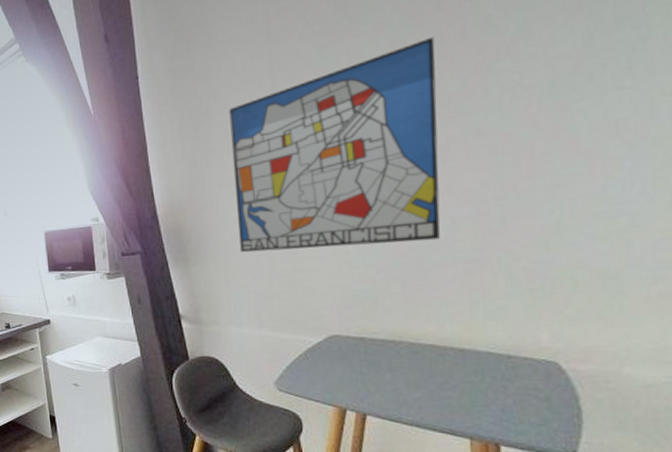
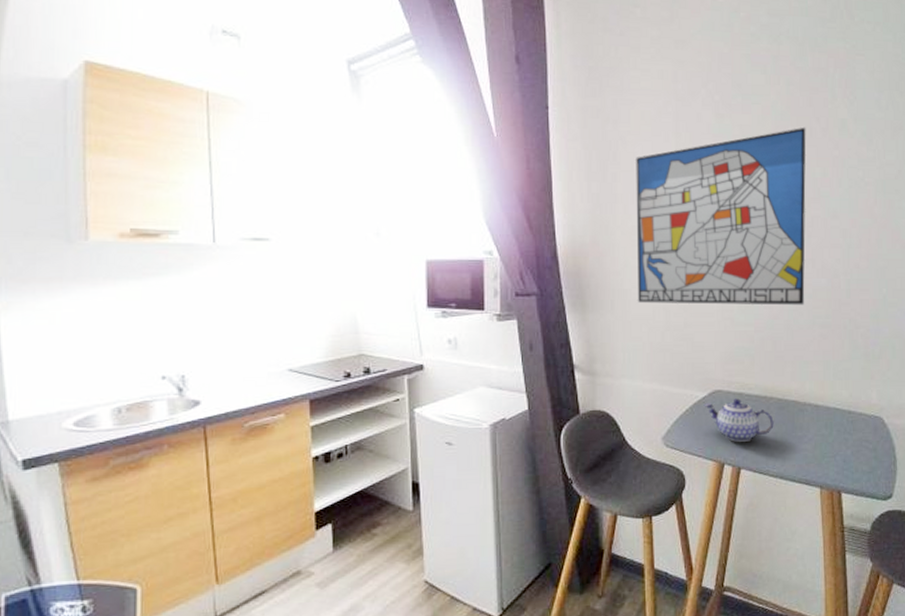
teapot: none [319,343,406,389] -> present [703,398,774,443]

